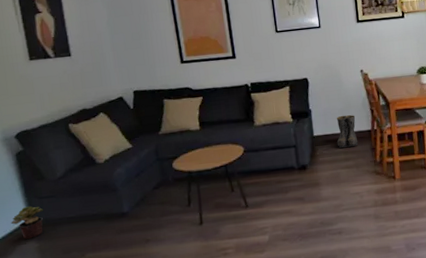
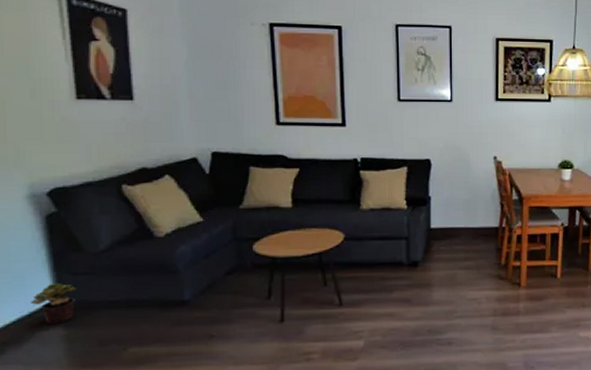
boots: present [336,115,359,148] -> none [457,207,482,246]

